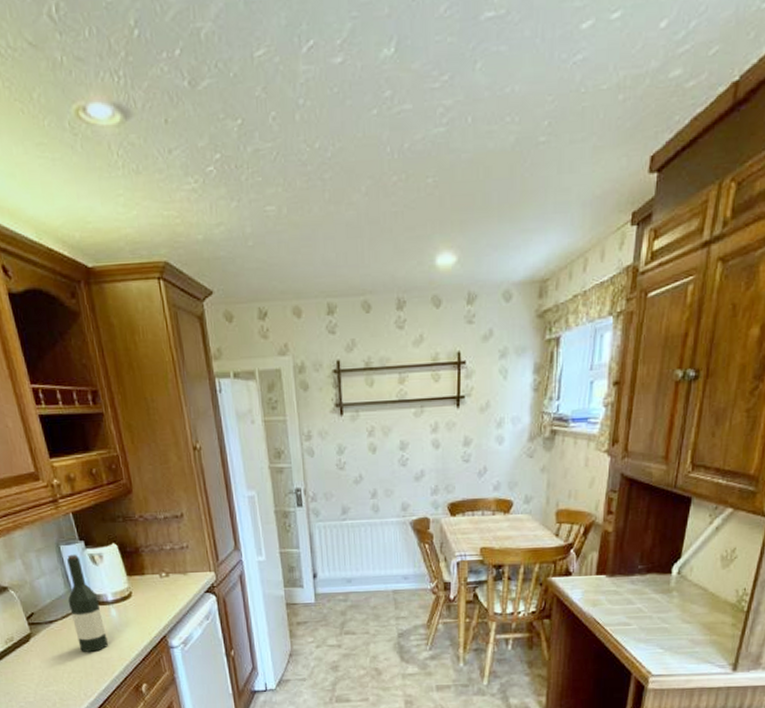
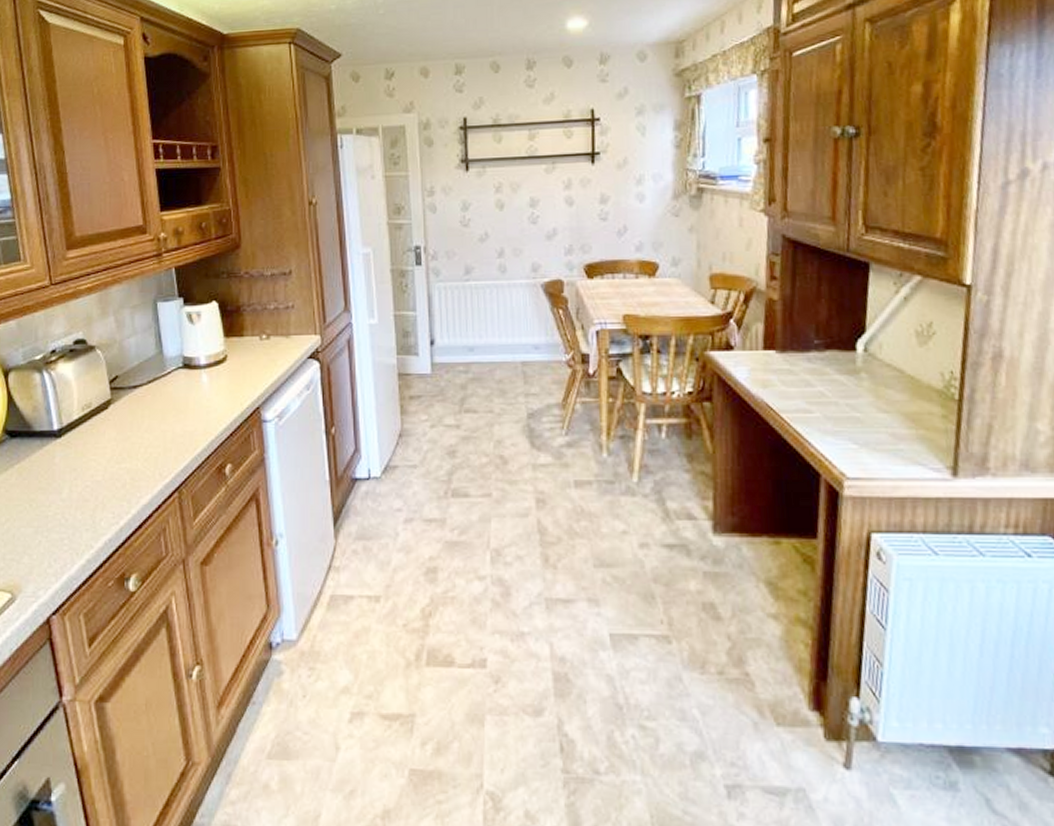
wine bottle: present [66,554,108,652] -> none [157,312,194,423]

